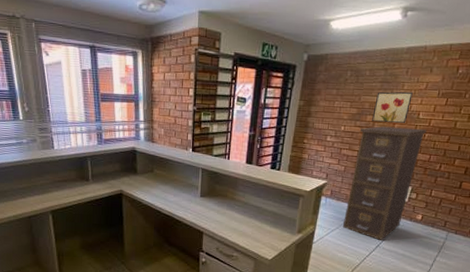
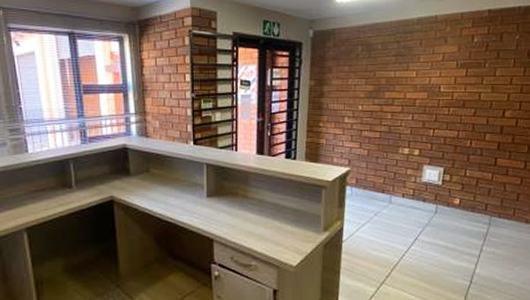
filing cabinet: present [342,126,427,240] -> none [373,103,451,232]
wall art: present [372,91,413,124] -> none [390,64,430,99]

